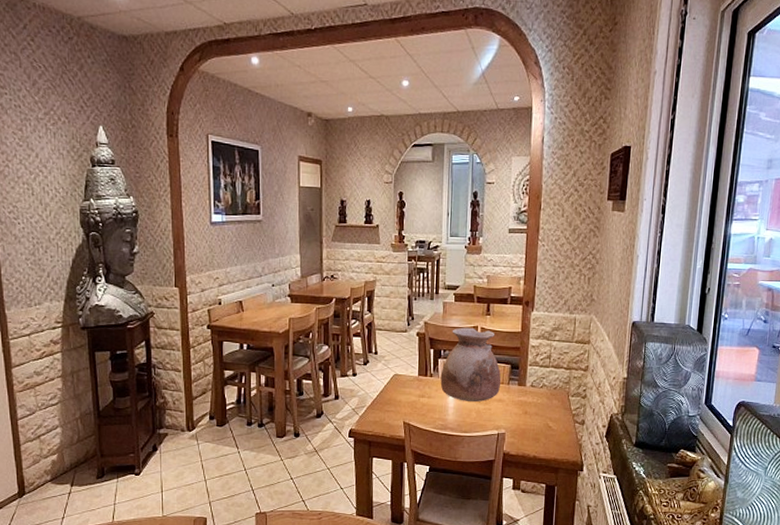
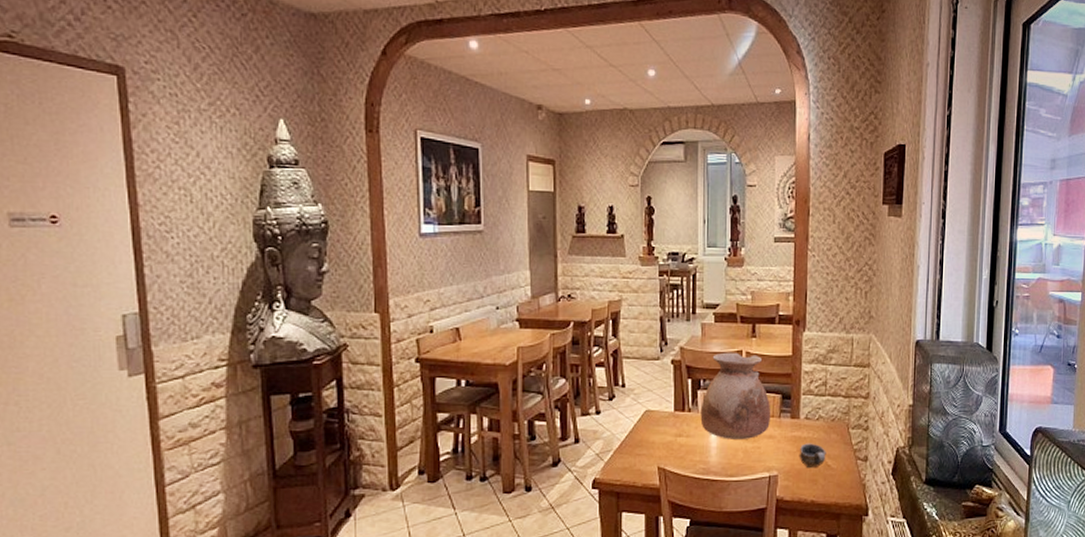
cup: none [524,407,548,429] -> present [799,443,826,469]

